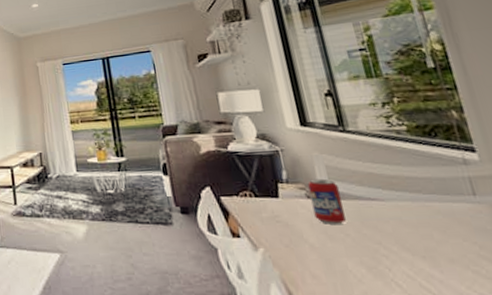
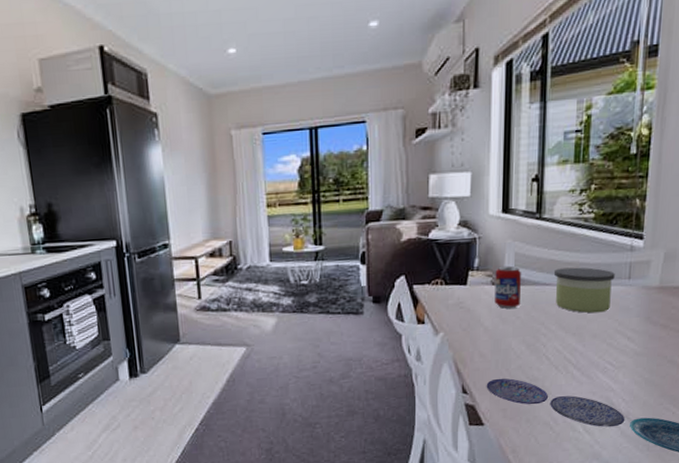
candle: none [377,181,461,234] -> present [555,267,615,313]

